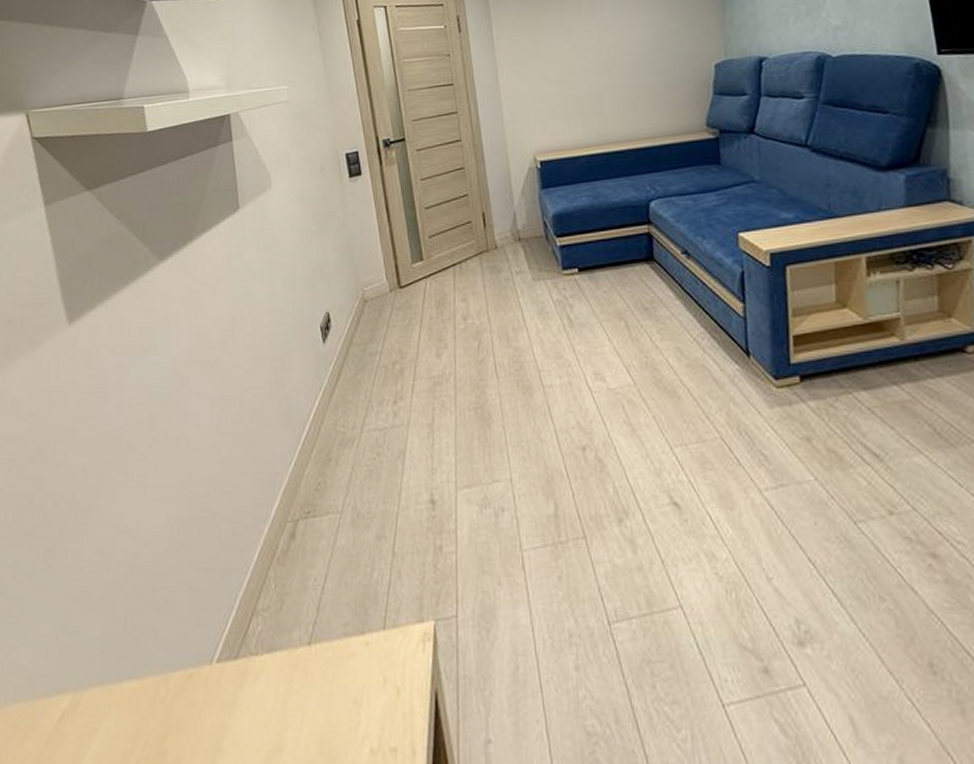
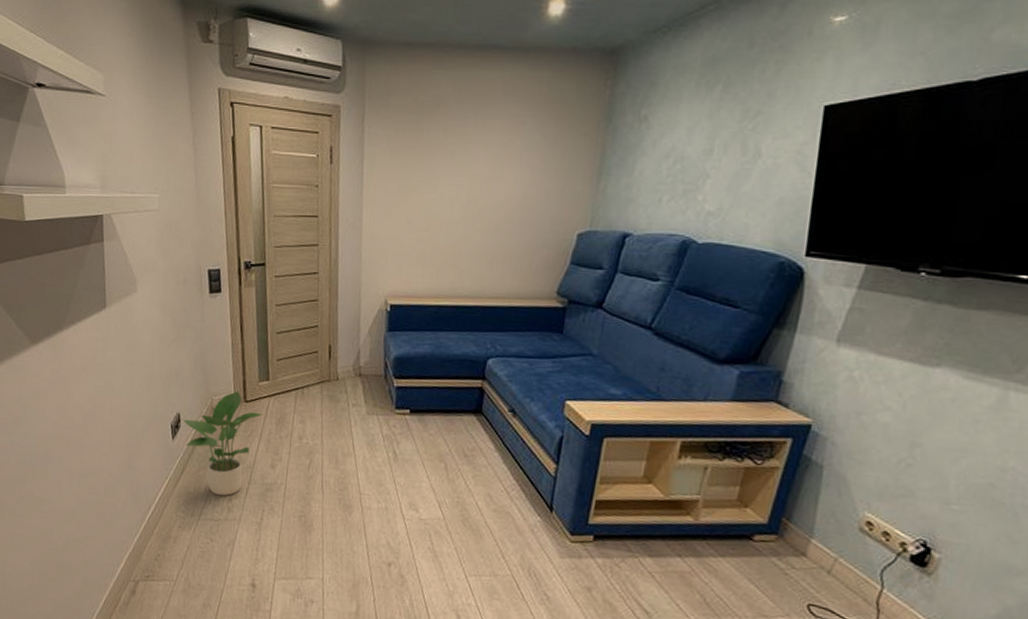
potted plant: none [334,277,421,400] -> present [183,391,264,496]

